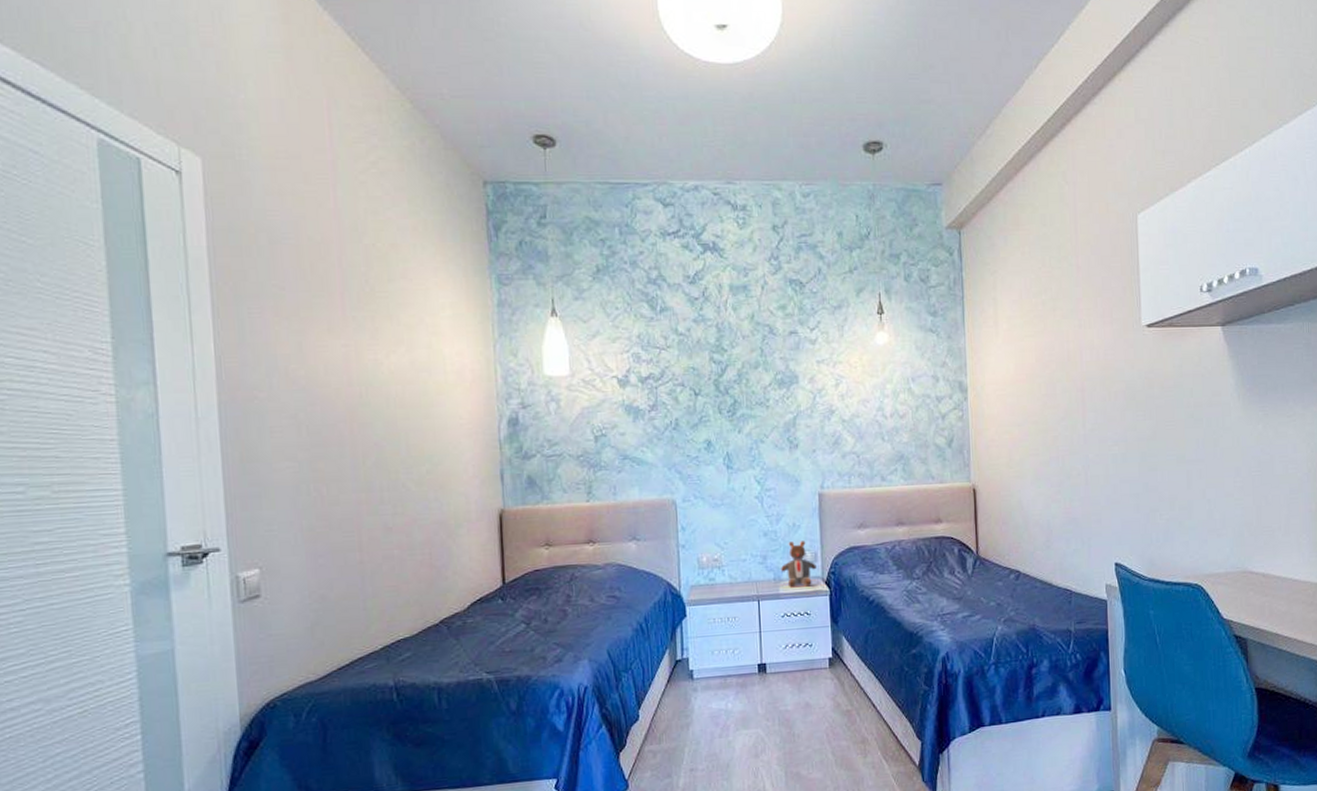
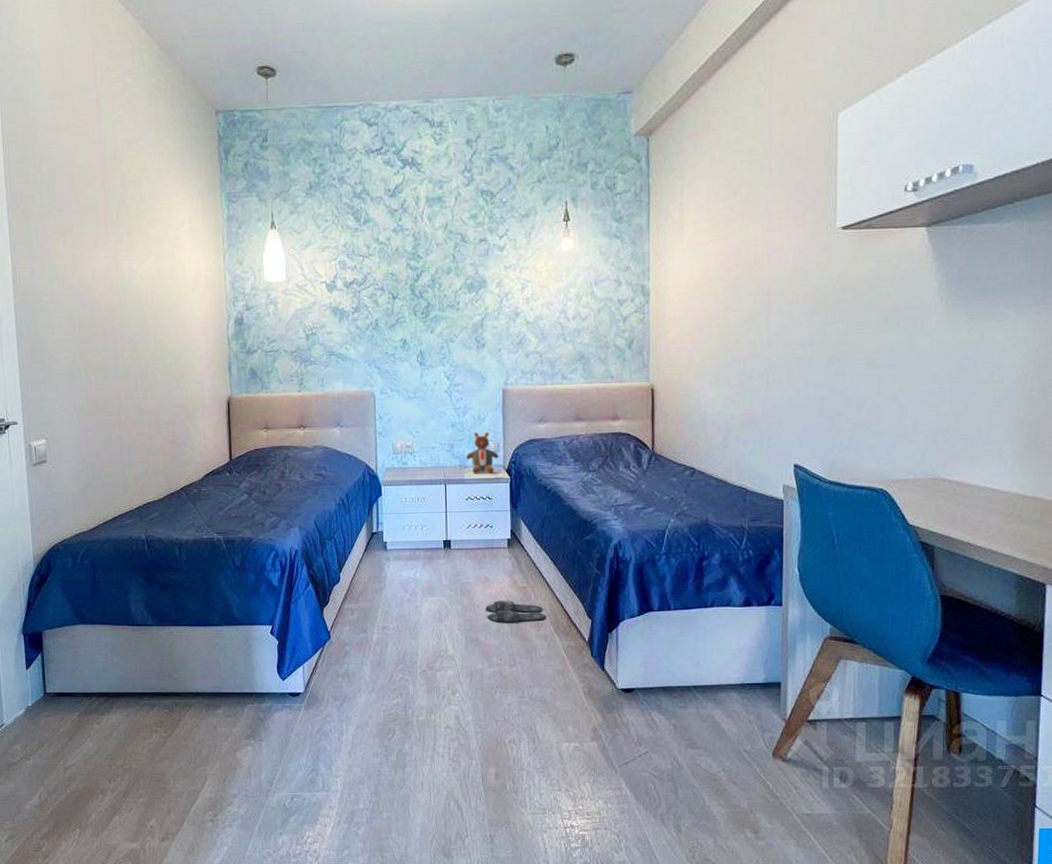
slippers: none [807,726,873,753] -> present [485,600,546,624]

